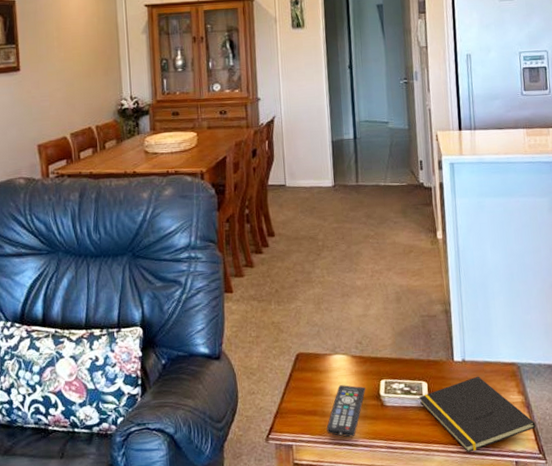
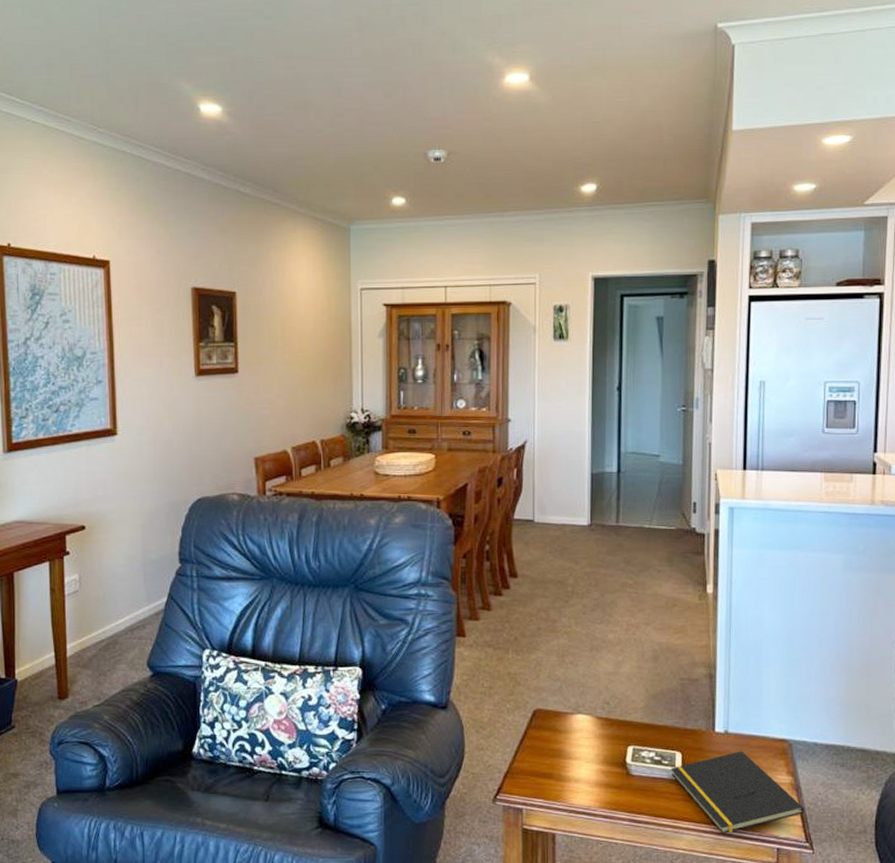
remote control: present [326,385,366,438] -> none [562,748,610,806]

